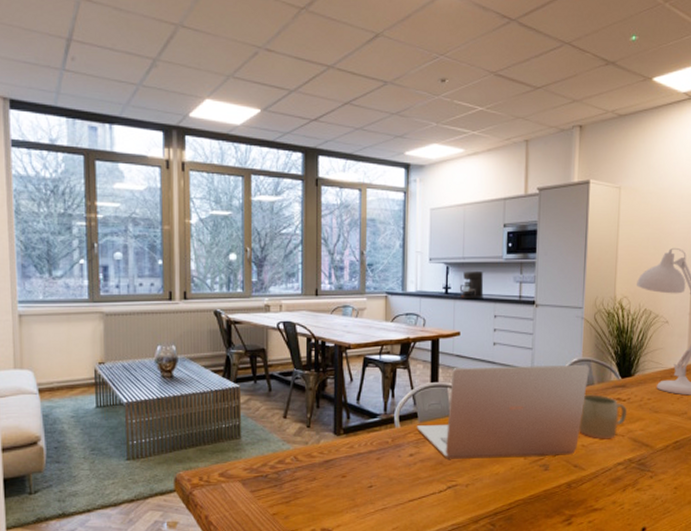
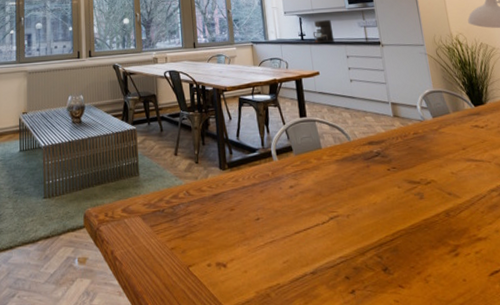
laptop: present [416,364,589,459] -> none [292,95,447,190]
mug: present [579,394,628,439] -> none [442,123,489,166]

